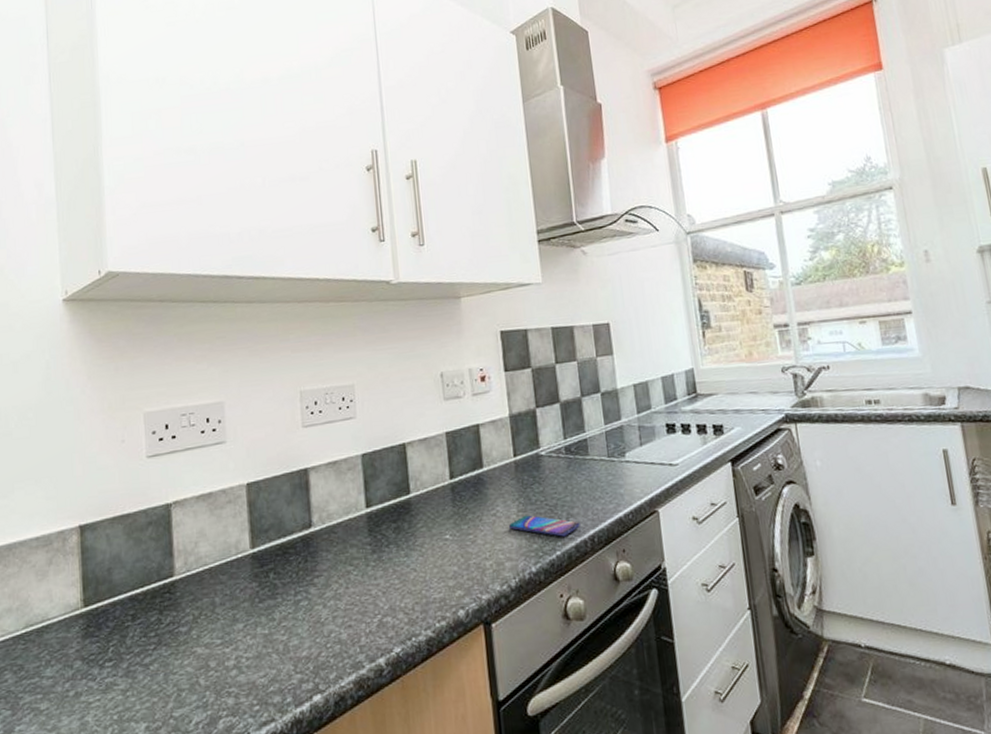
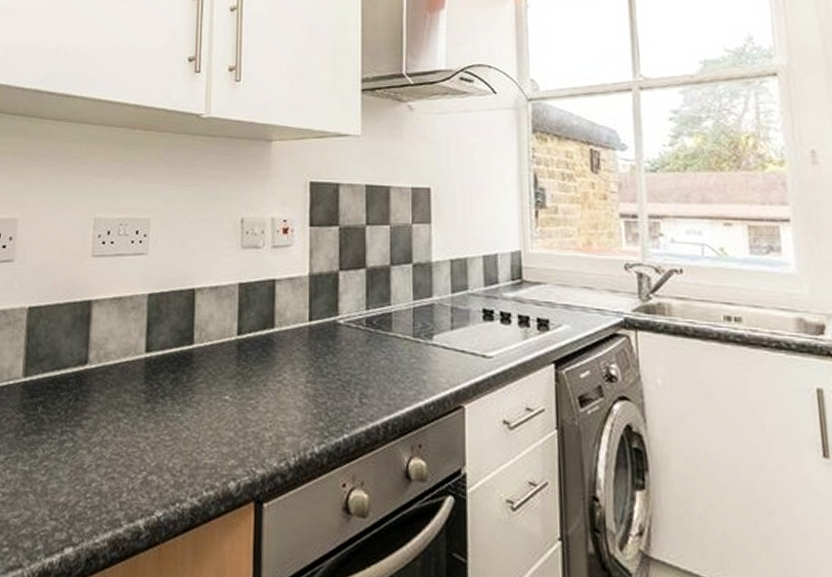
smartphone: present [509,515,580,537] -> none [295,388,374,419]

